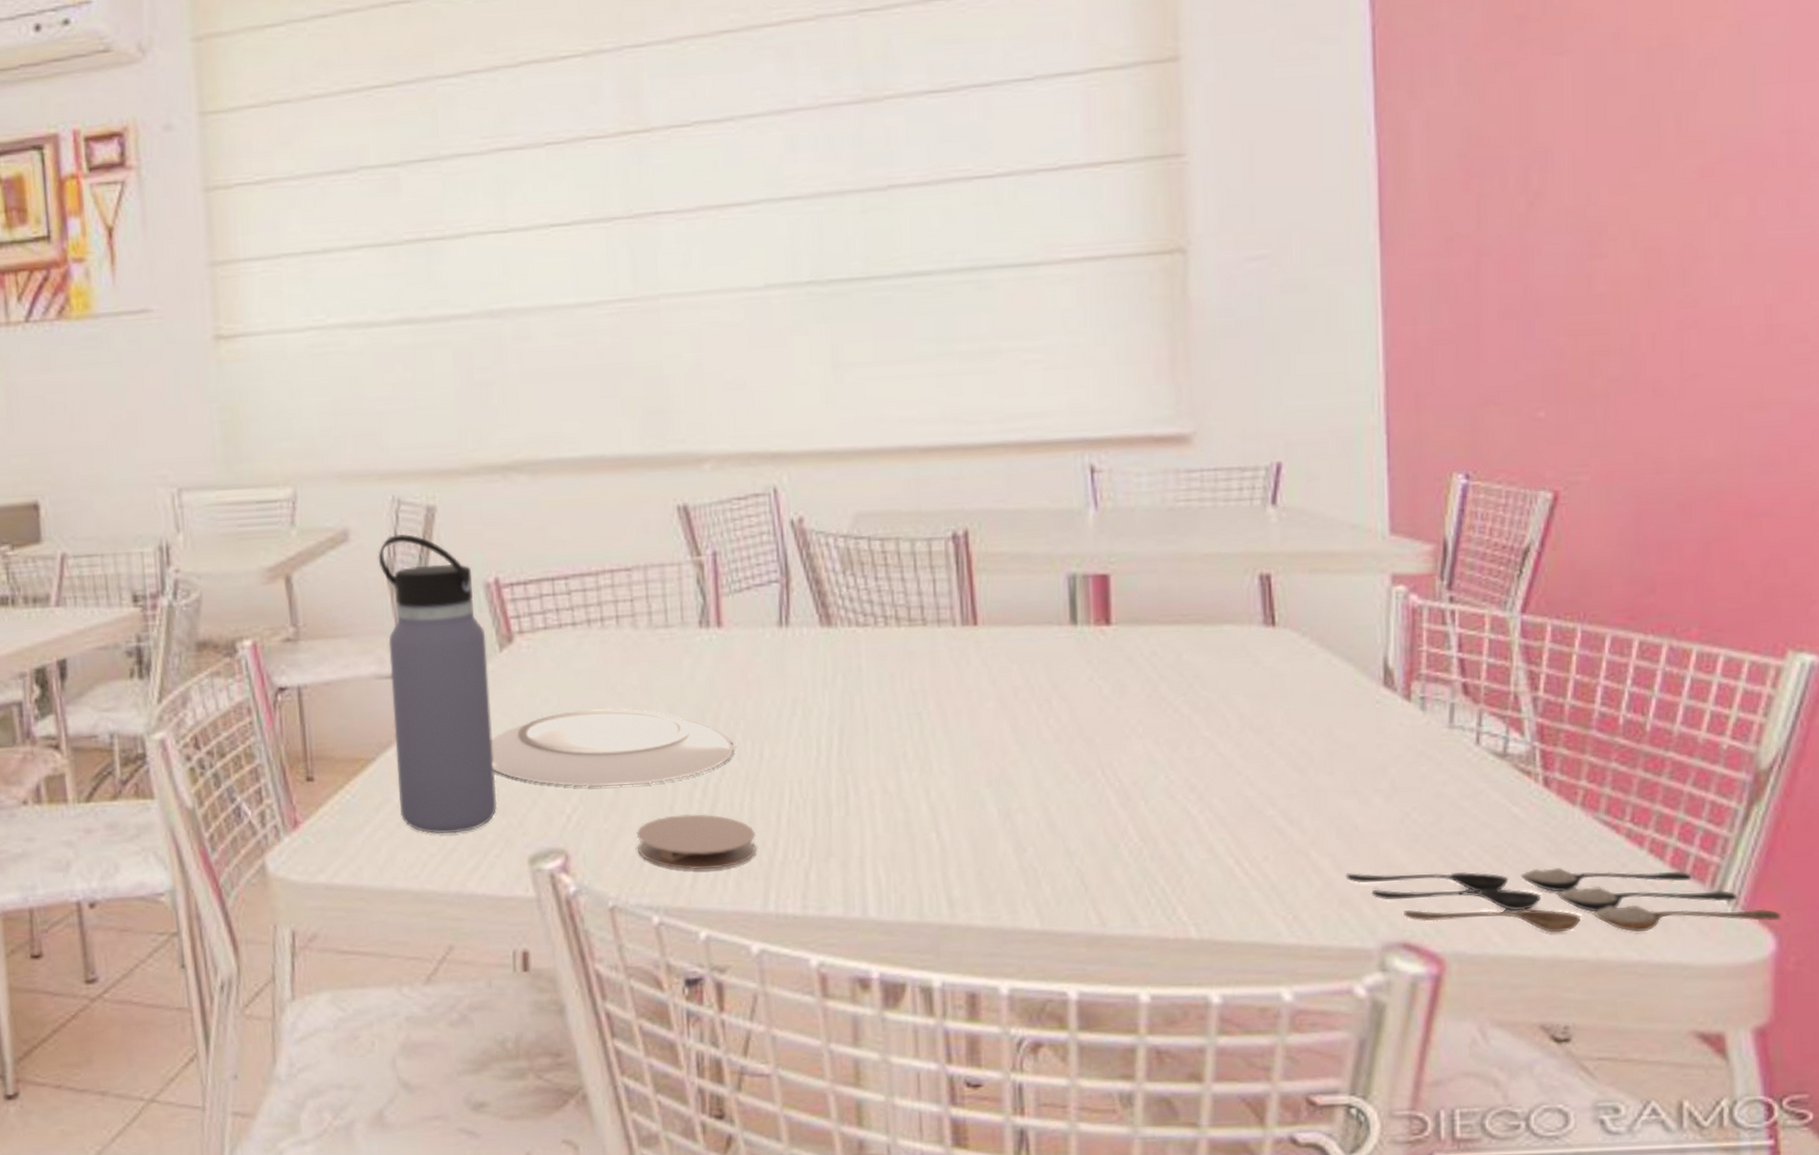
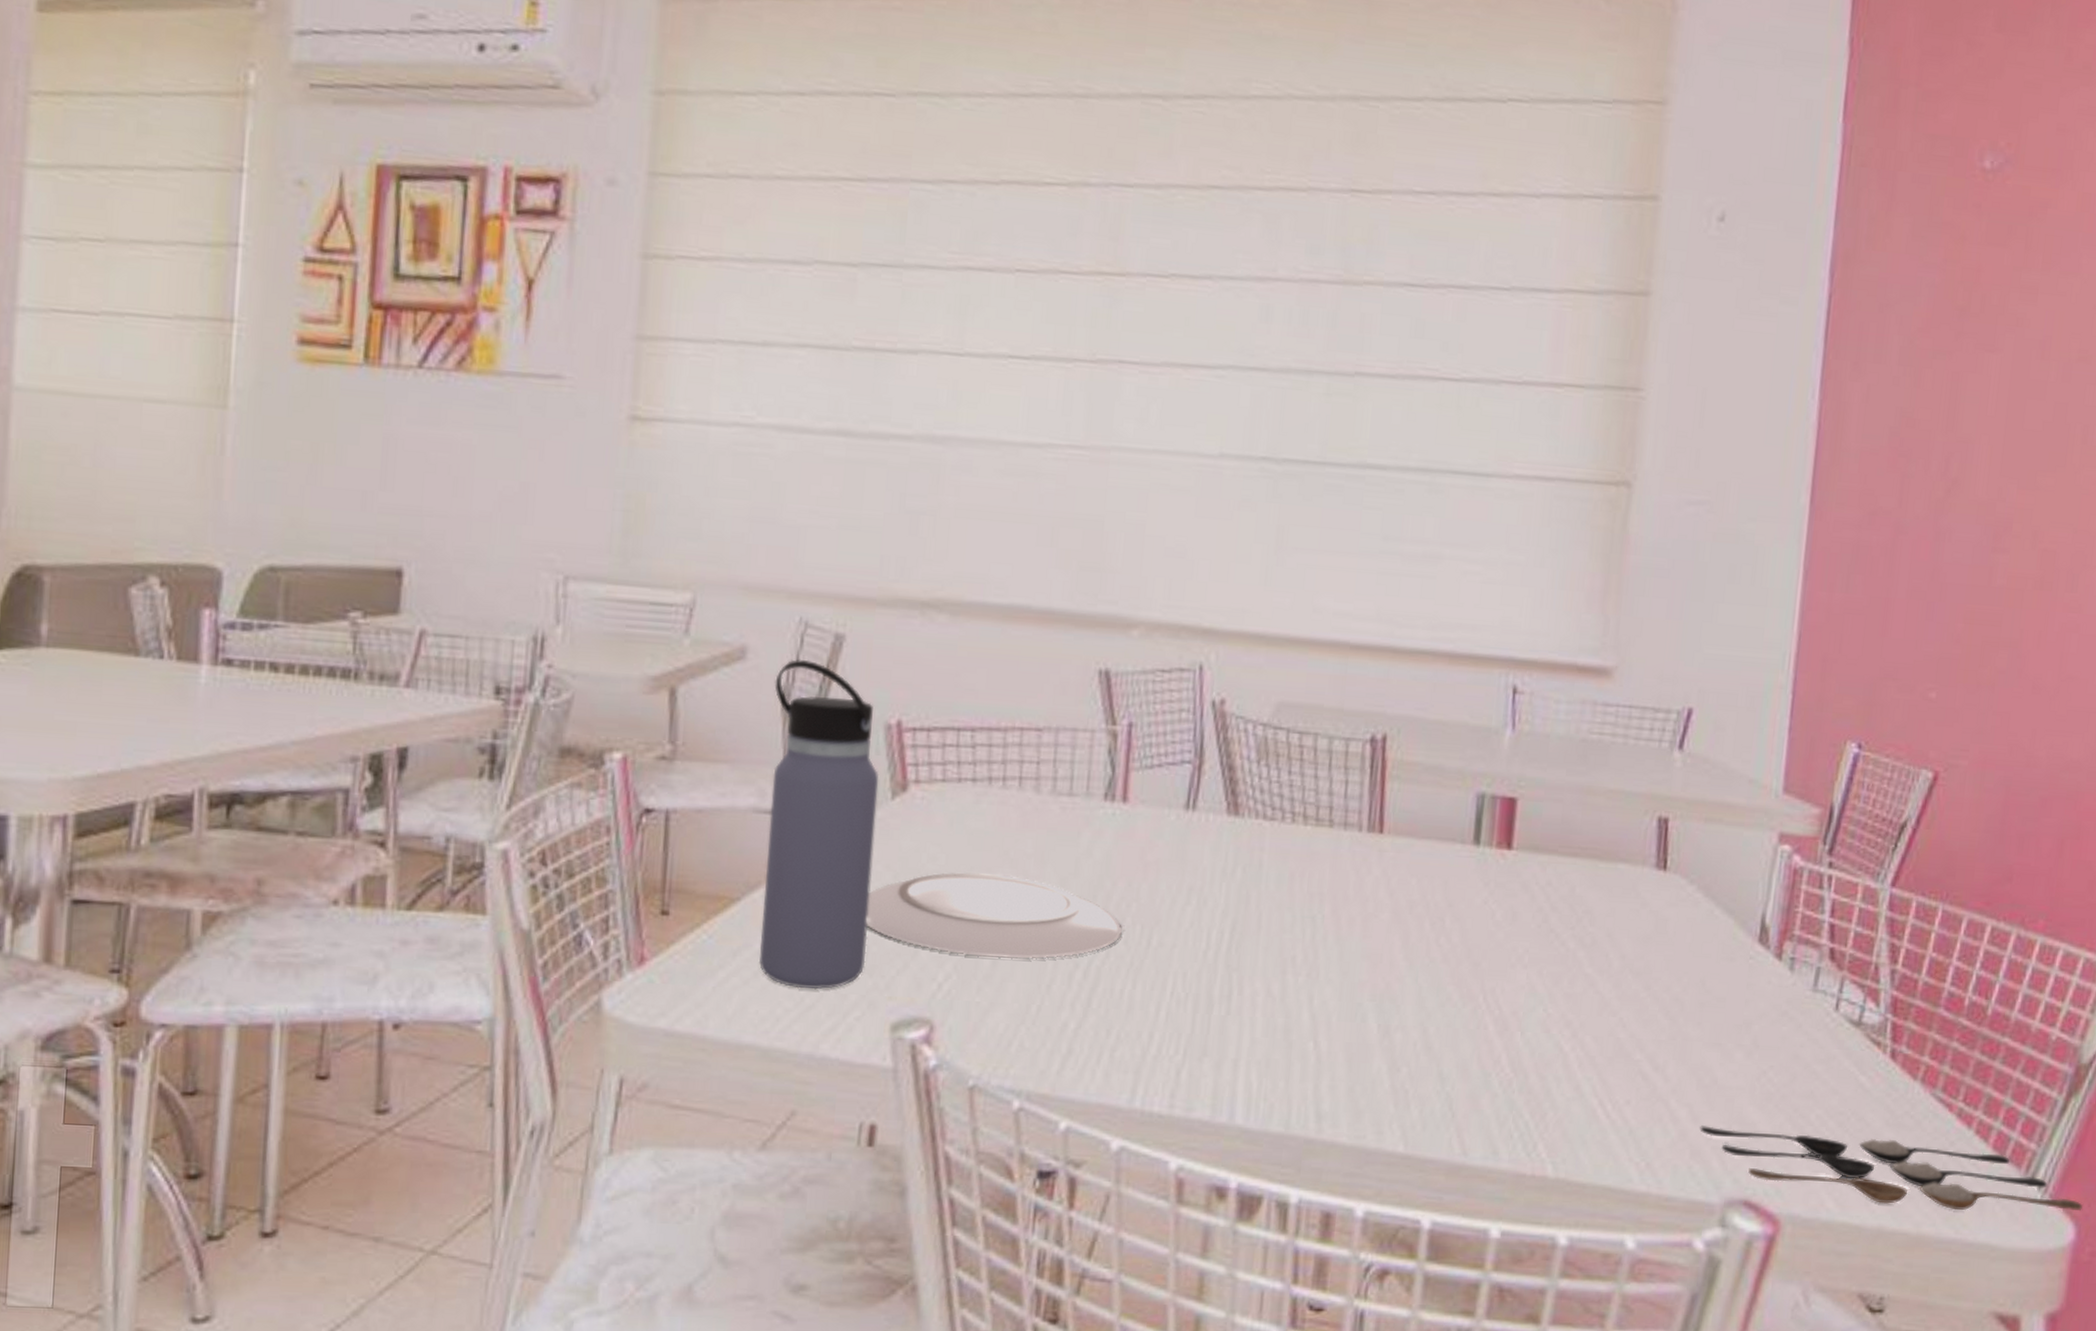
coaster: present [636,814,757,870] -> none [1008,995,1132,1057]

